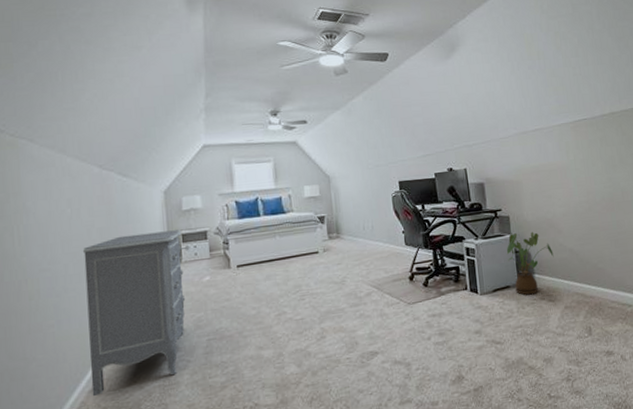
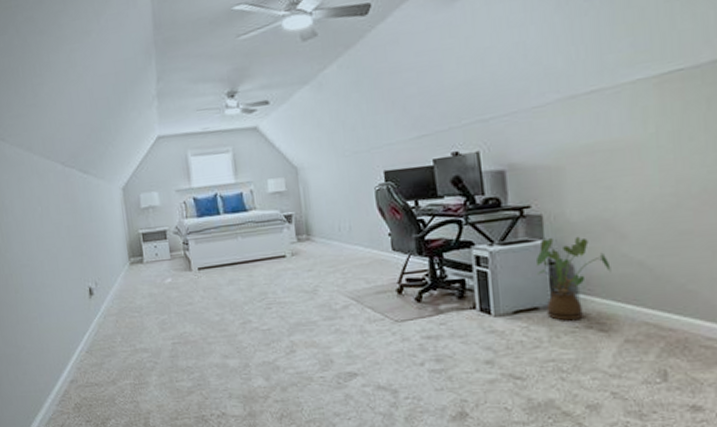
dresser: present [83,230,190,397] -> none [55,228,151,387]

